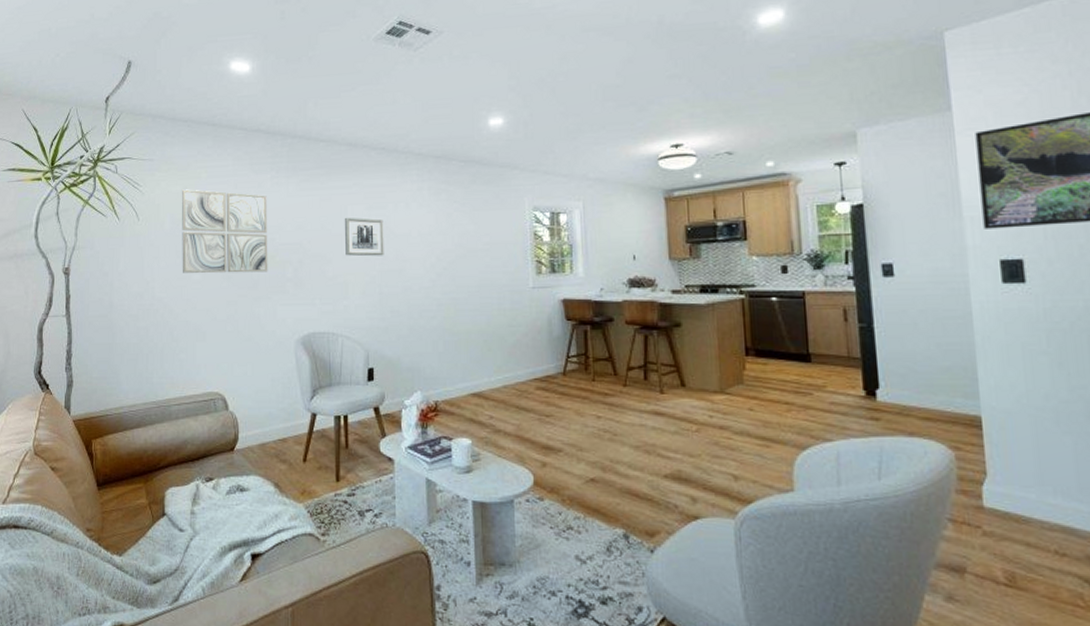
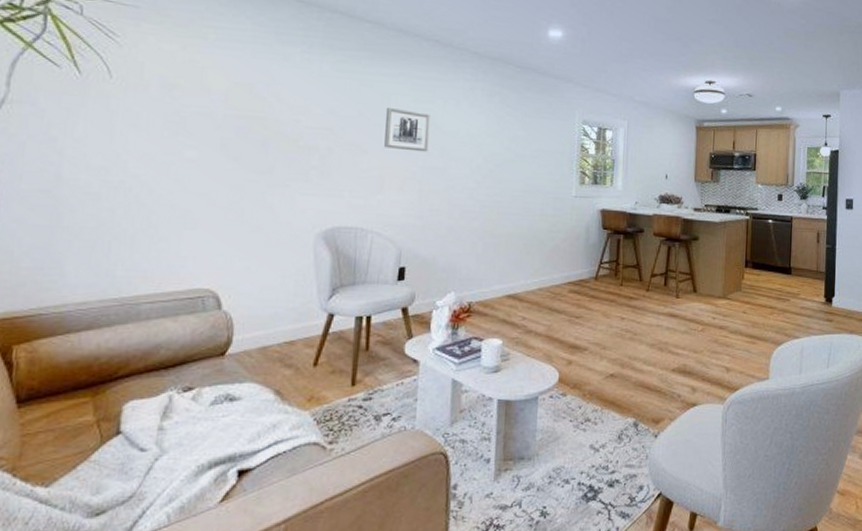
wall art: present [182,189,268,274] -> none [170,49,294,157]

